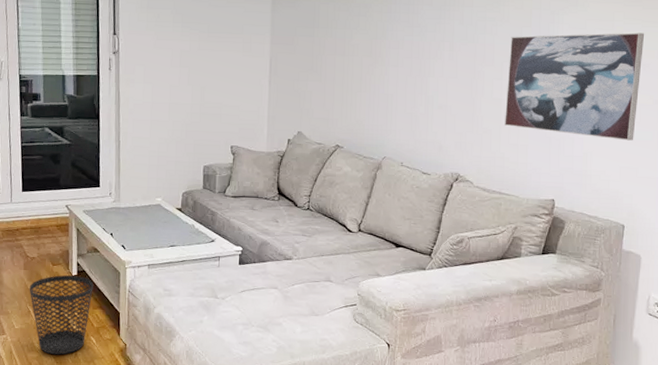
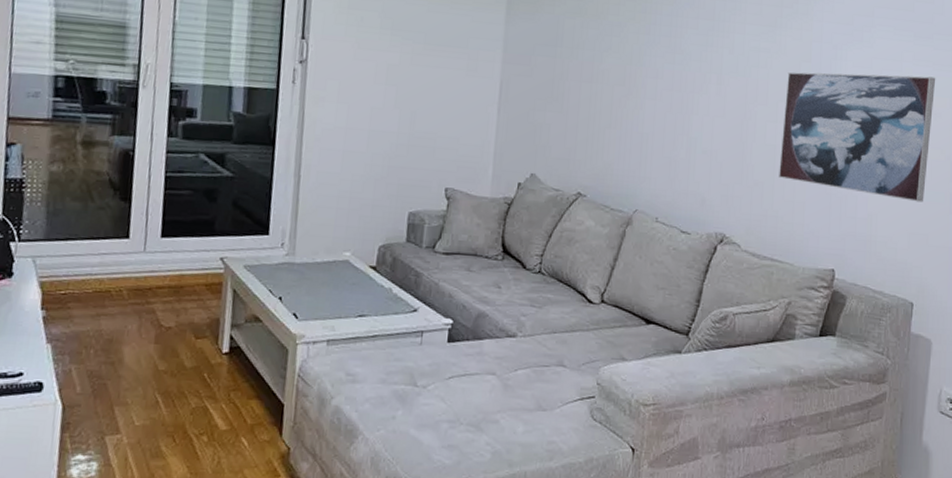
wastebasket: present [29,275,94,355] -> none [159,352,251,463]

